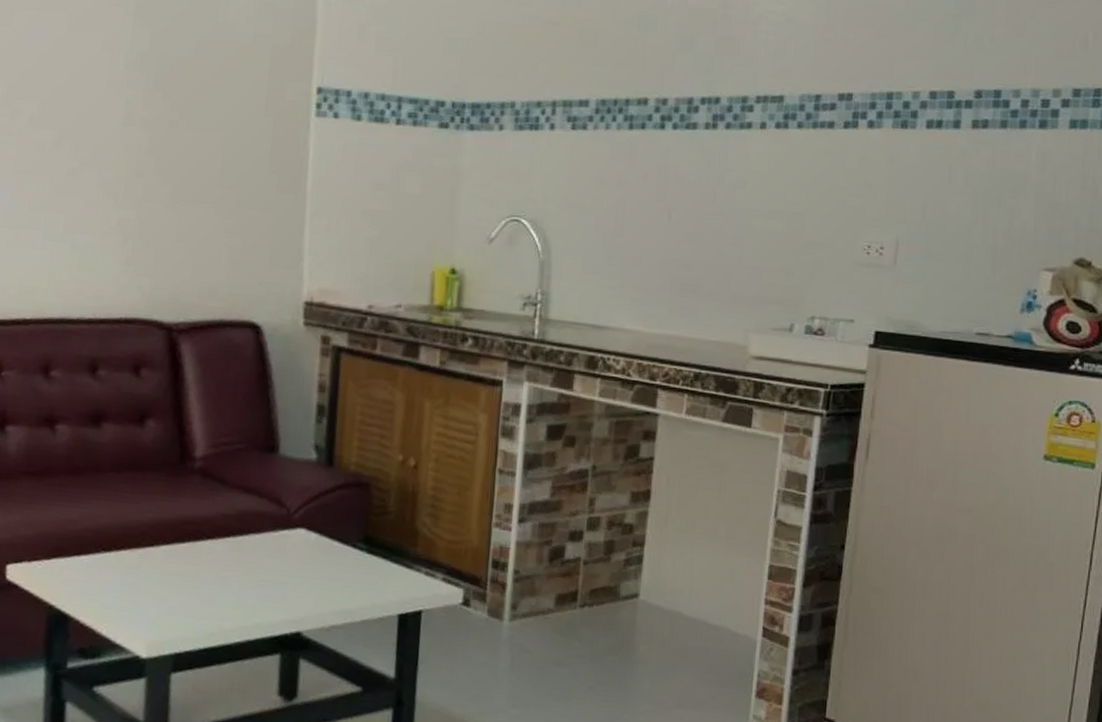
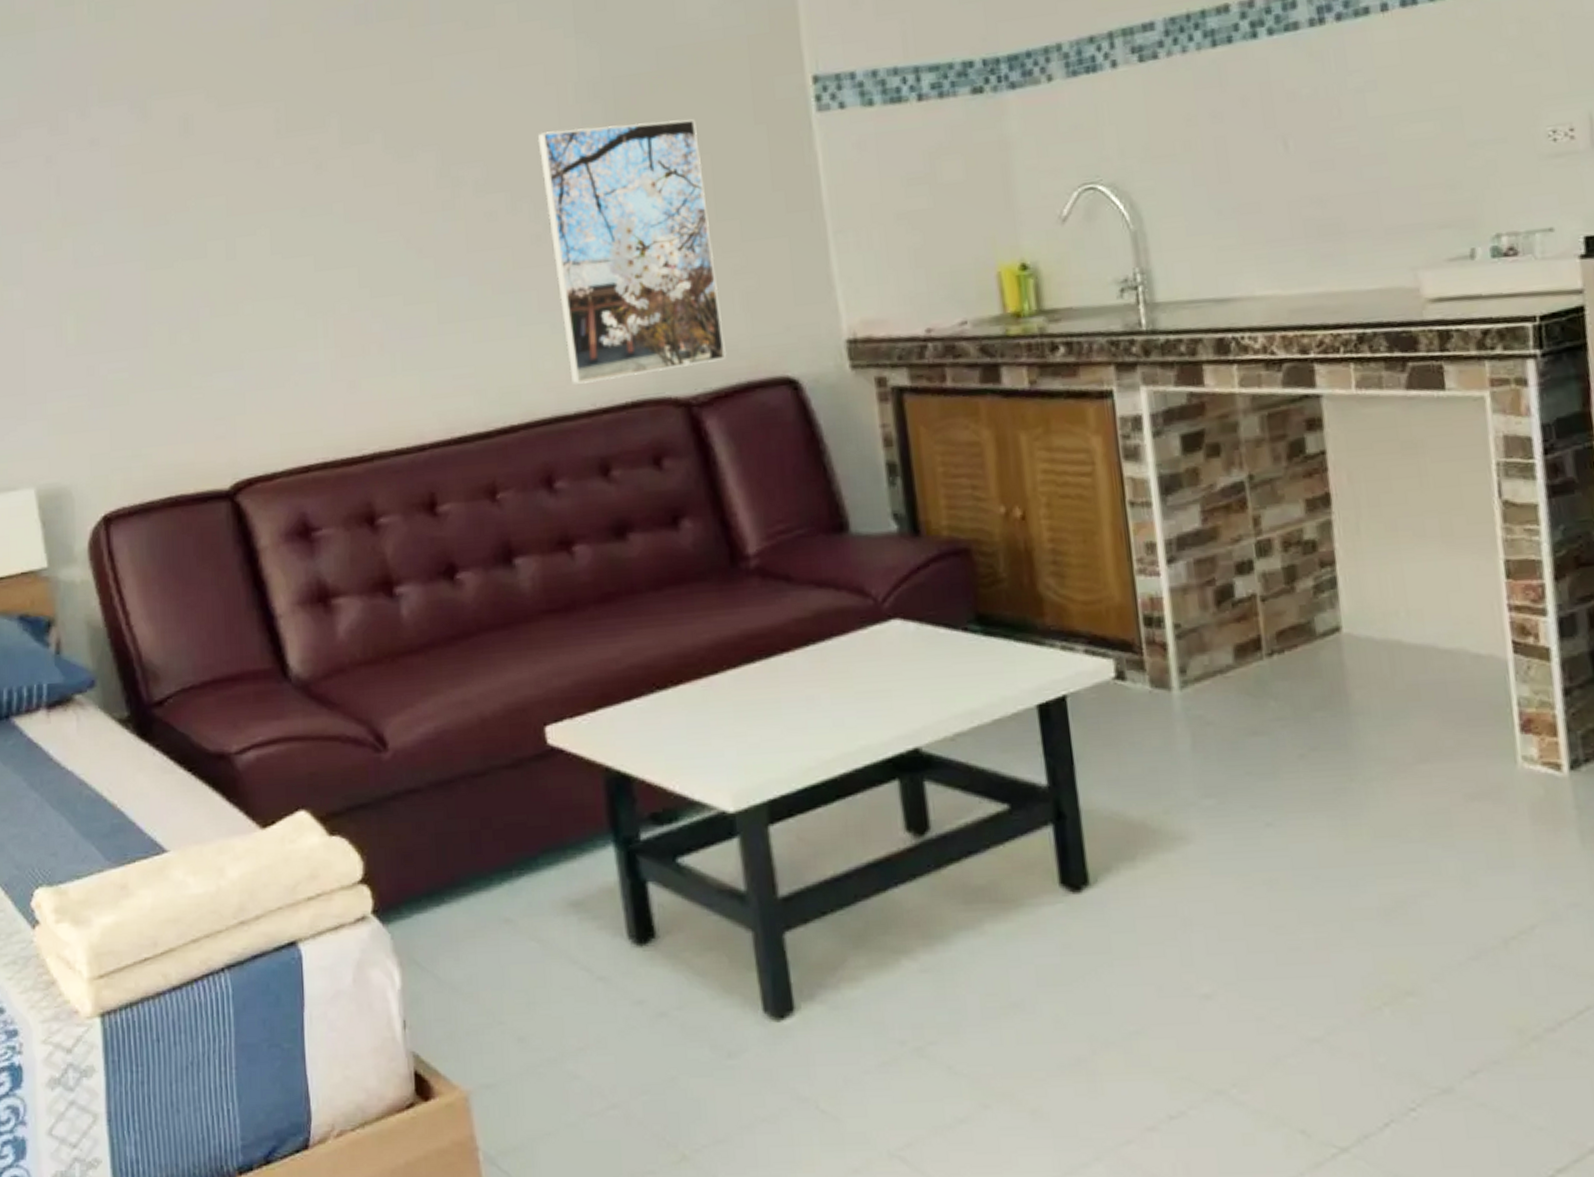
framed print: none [79,87,218,299] -> present [537,119,727,385]

